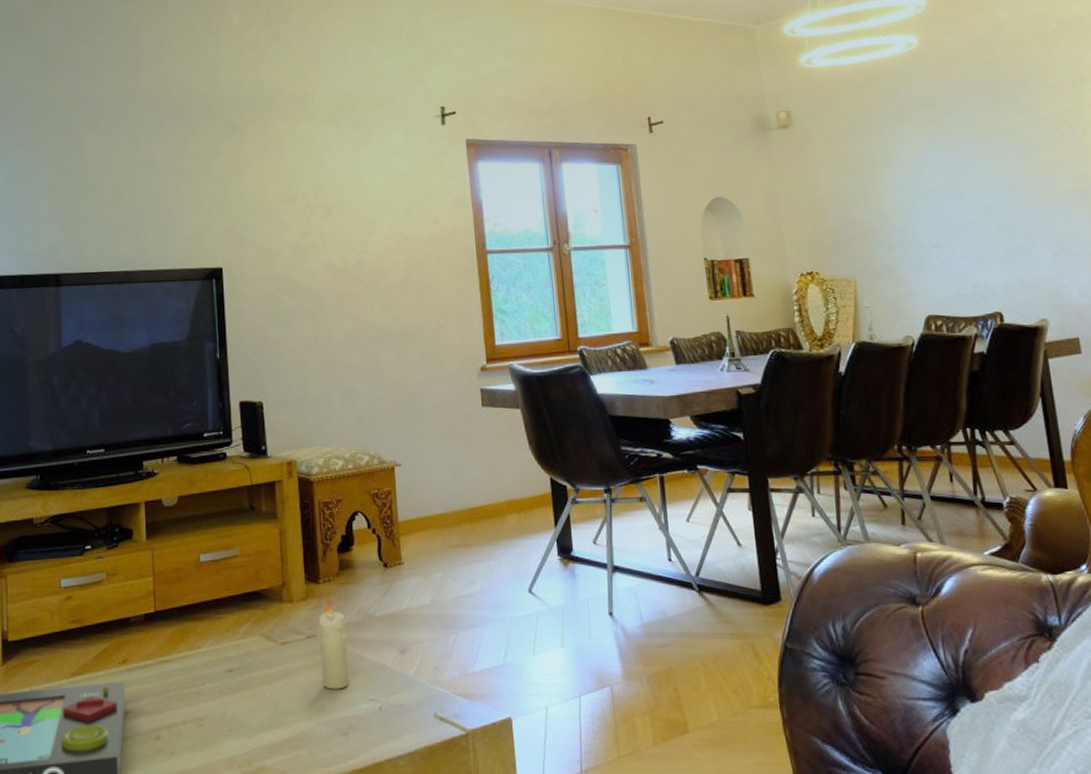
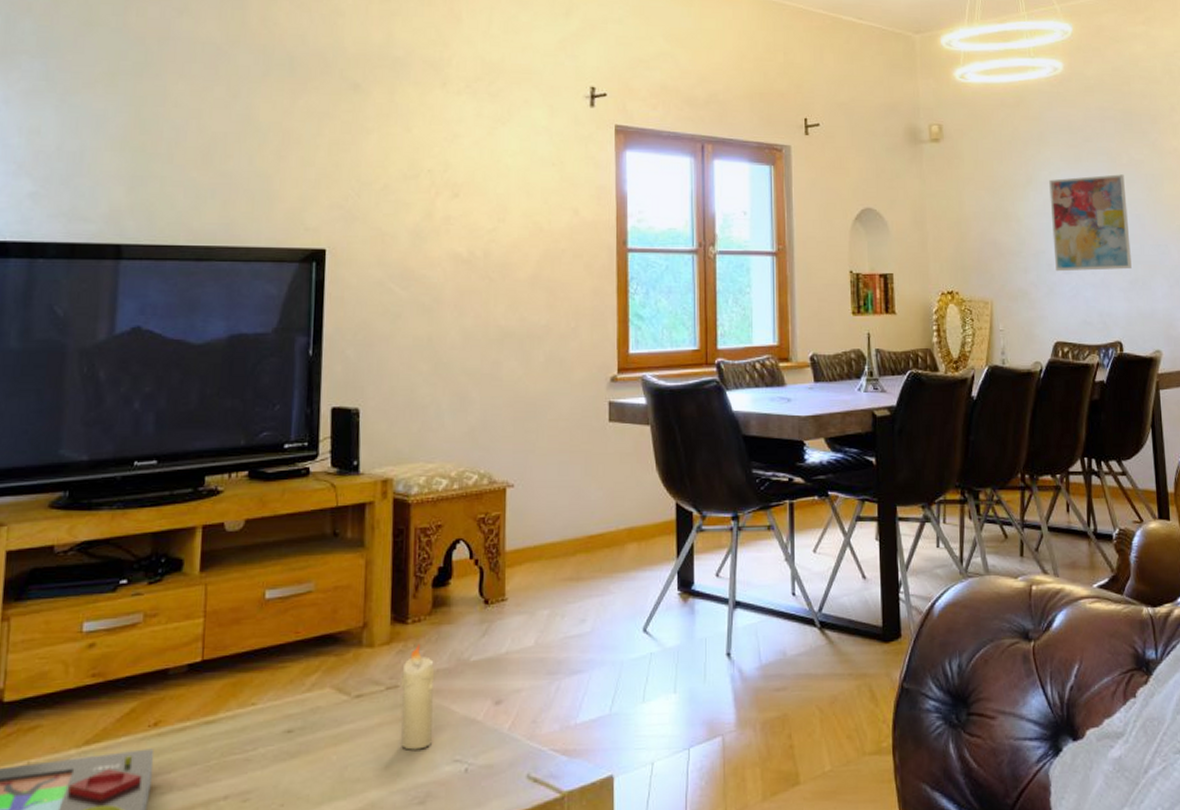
wall art: none [910,144,1009,246] -> present [1049,174,1132,272]

